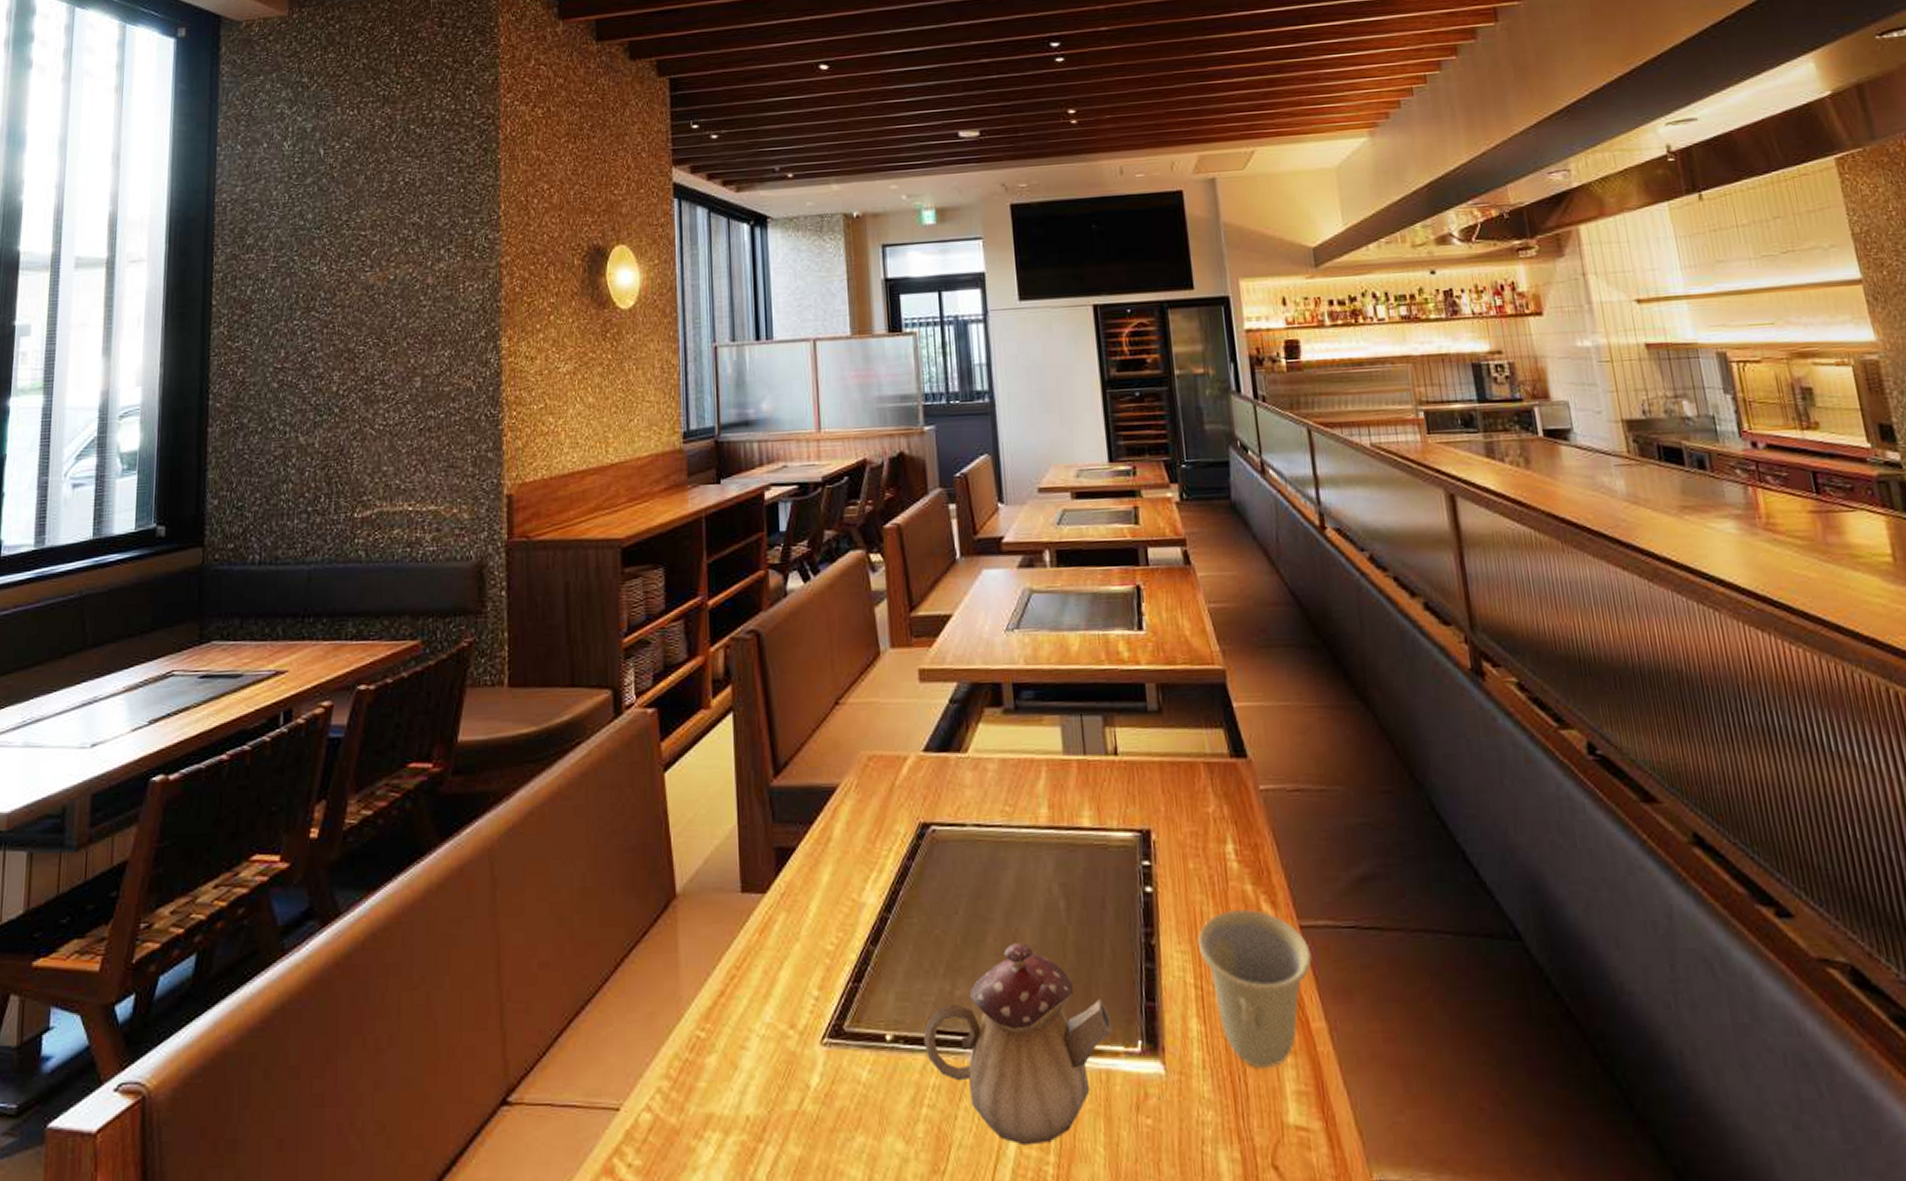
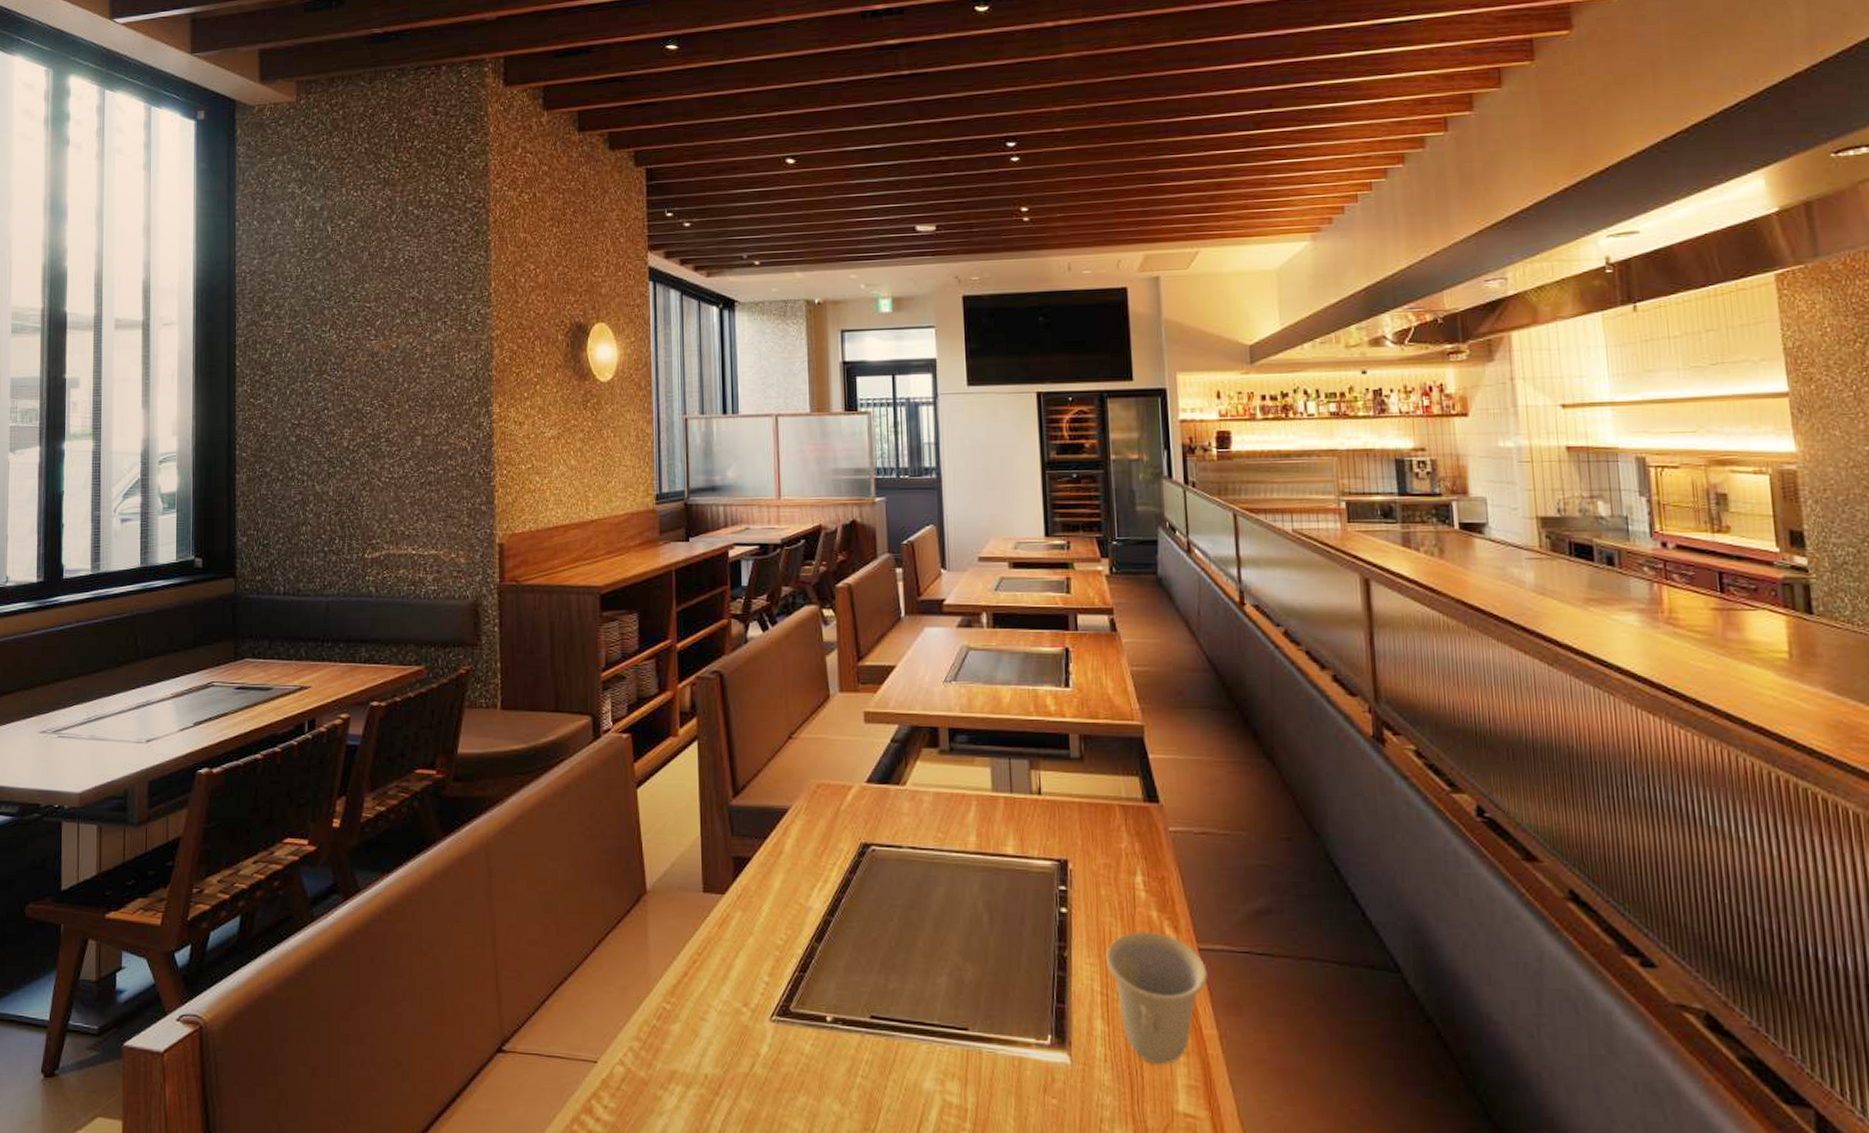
teapot: present [924,943,1113,1146] -> none [860,948,1026,1114]

